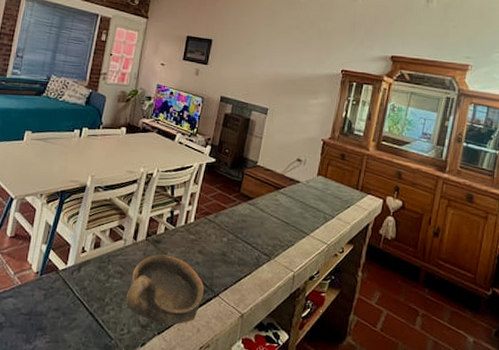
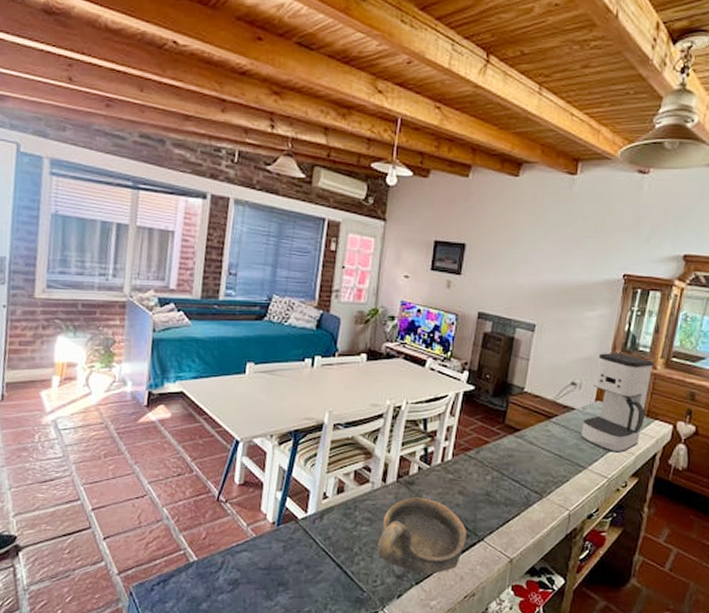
coffee maker: none [305,135,367,222] -> present [581,353,654,453]

